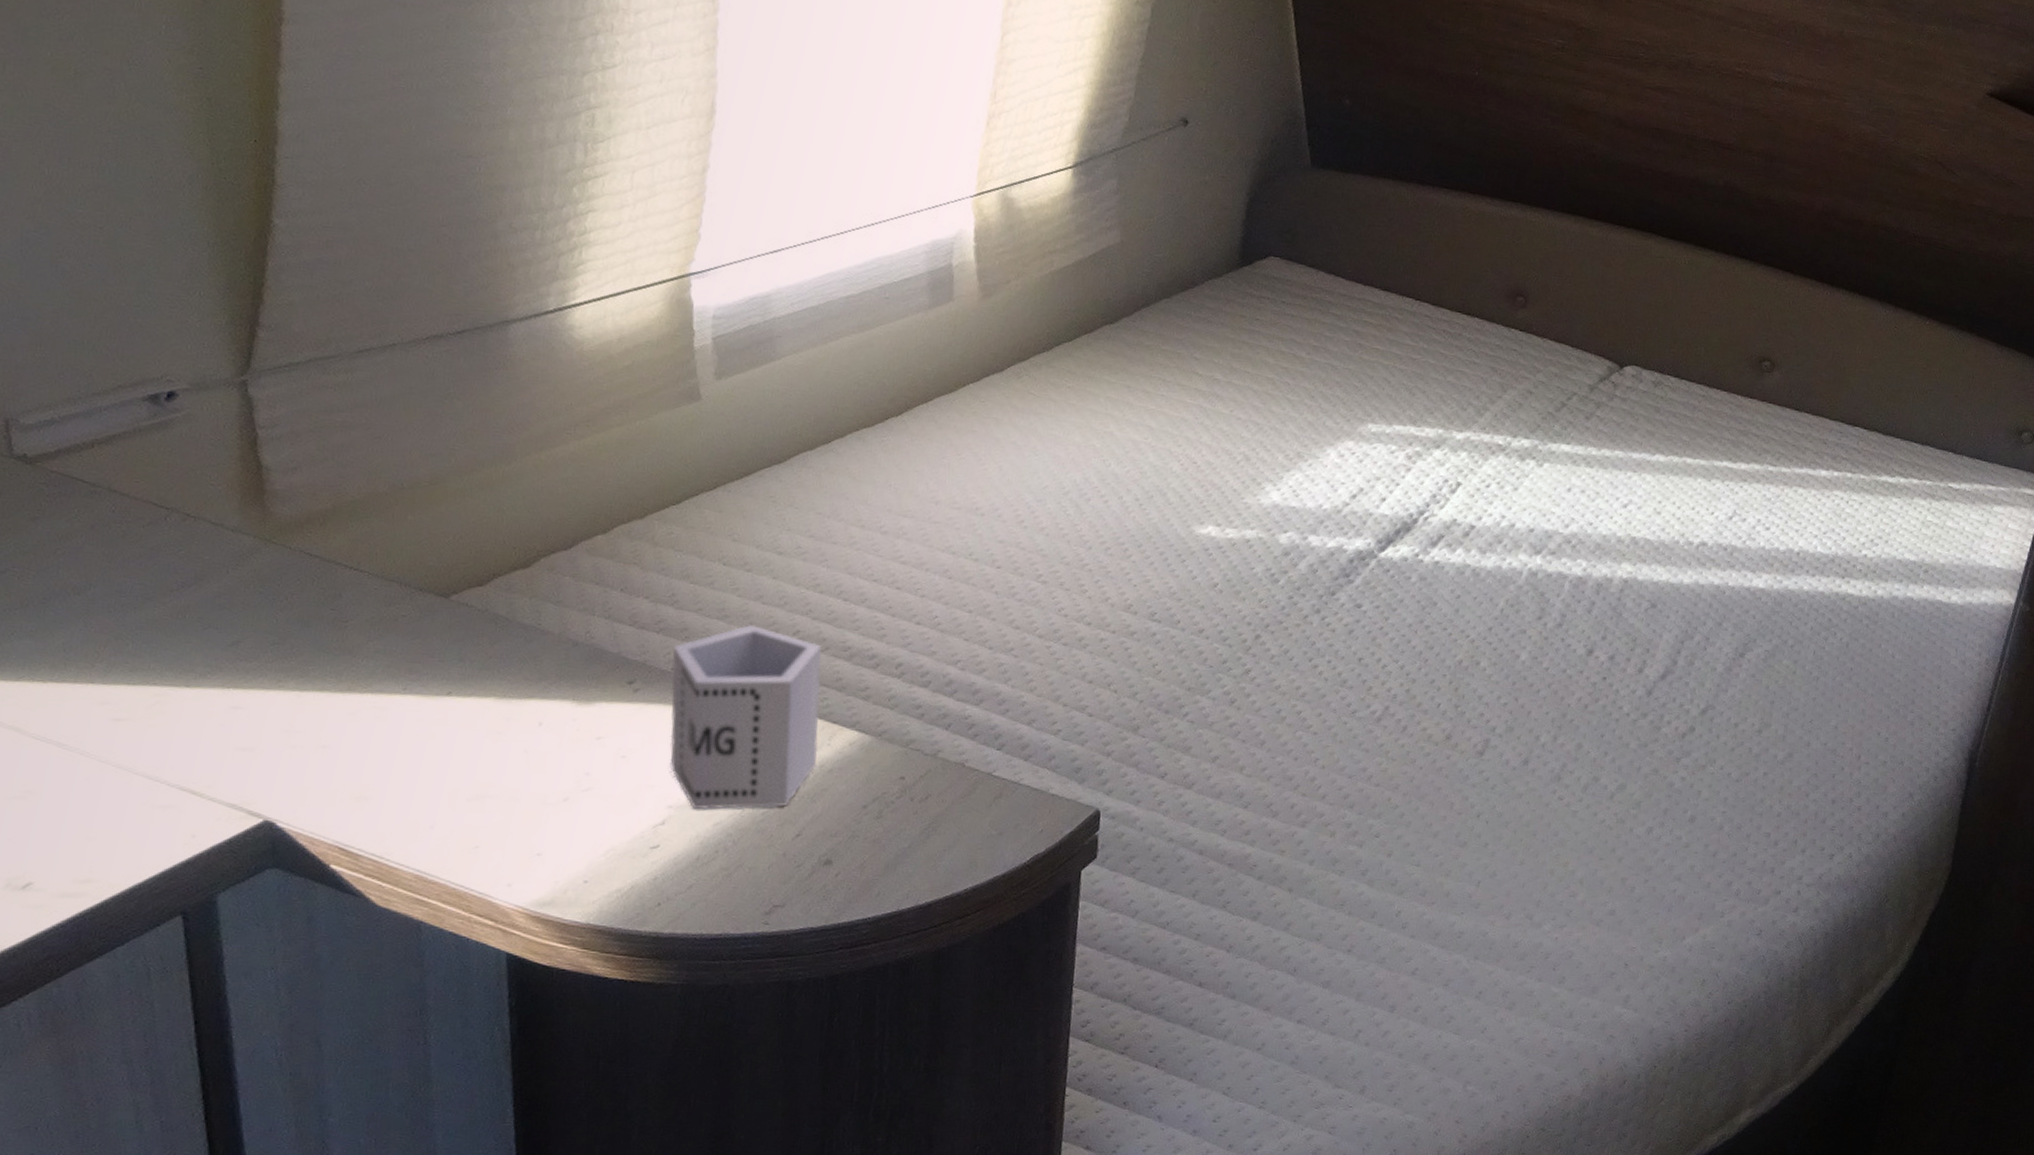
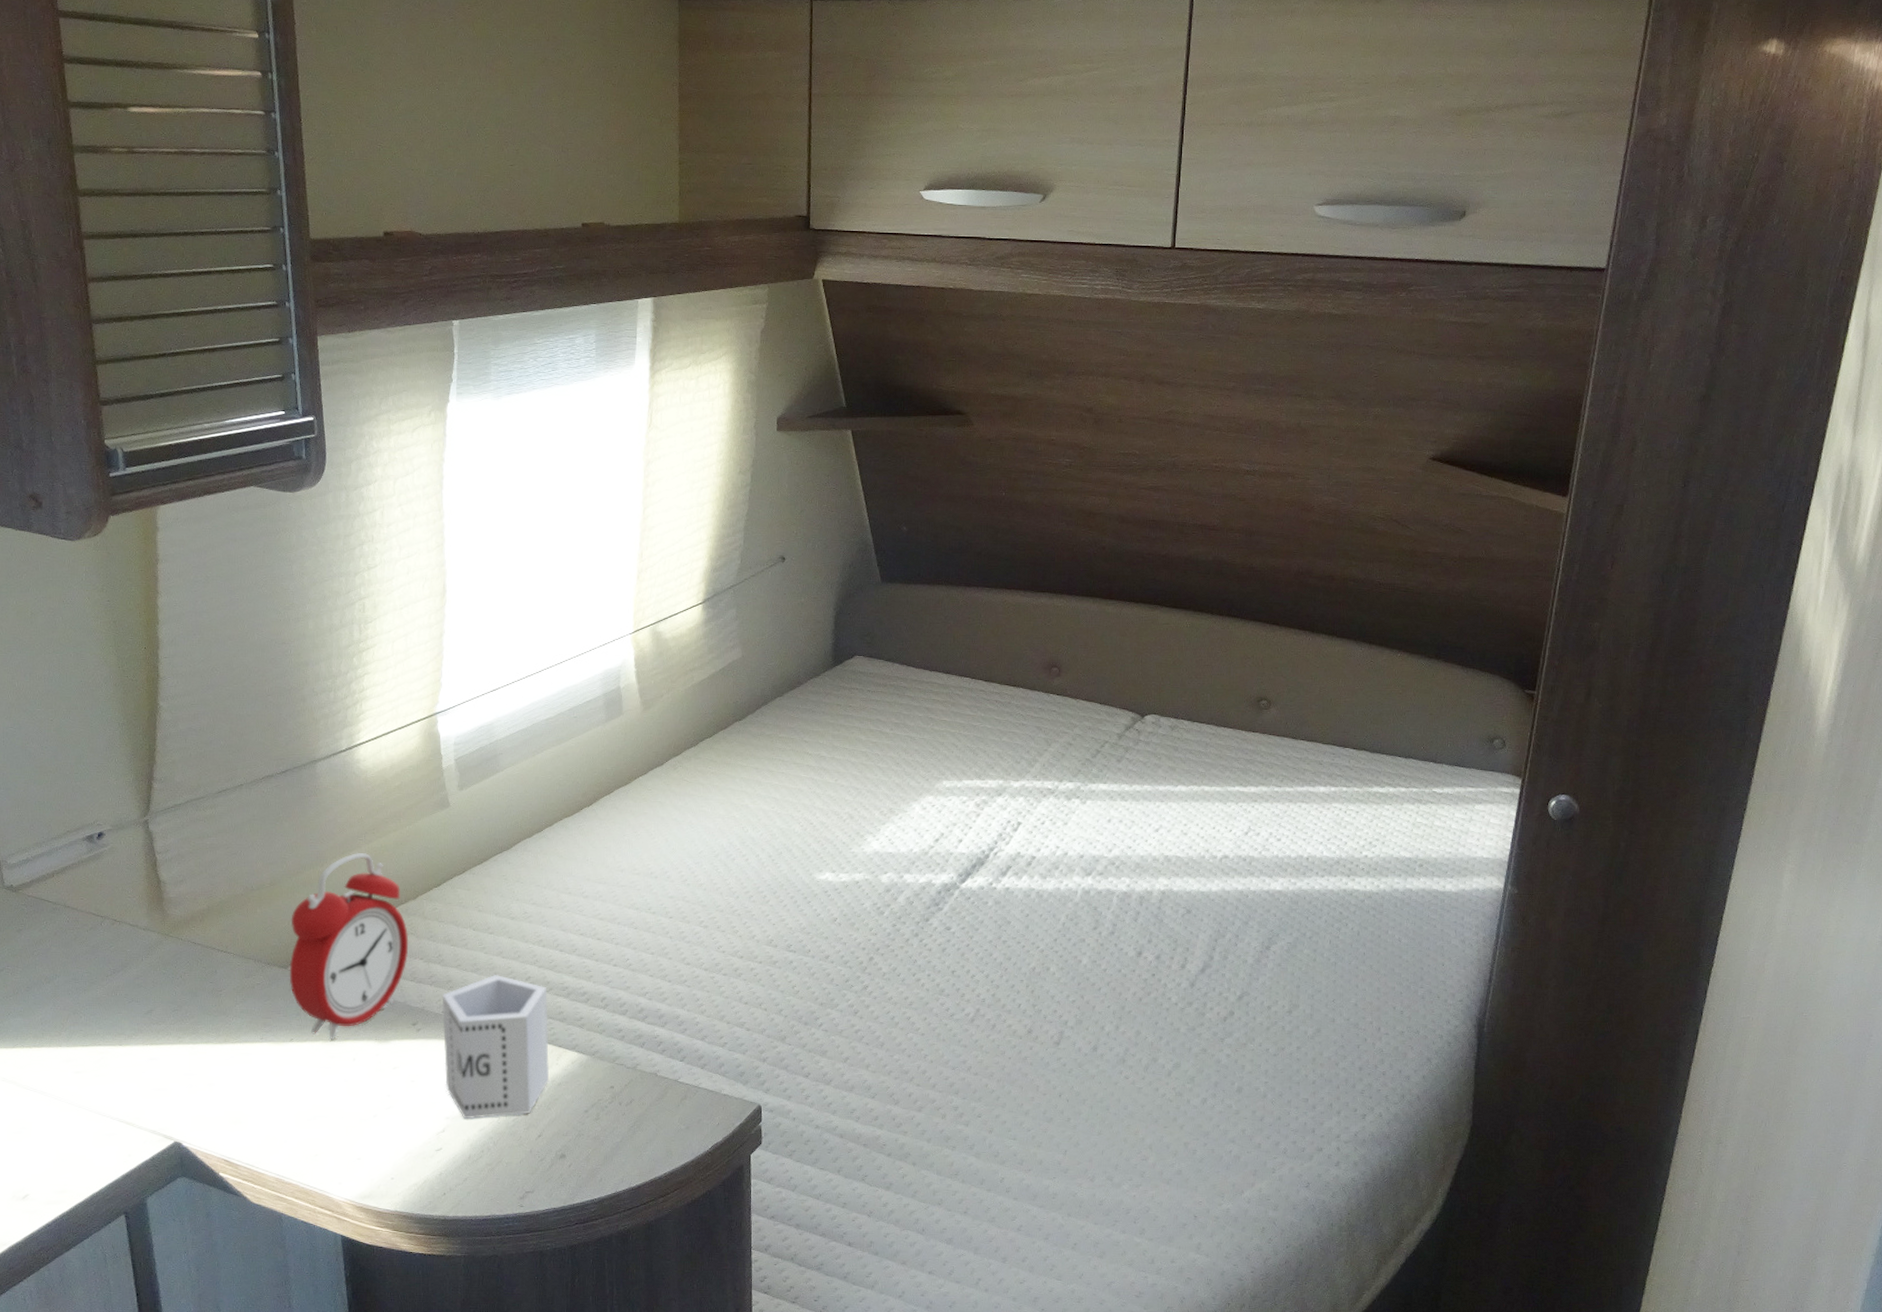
alarm clock: none [450,449,631,697] -> present [289,852,409,1041]

